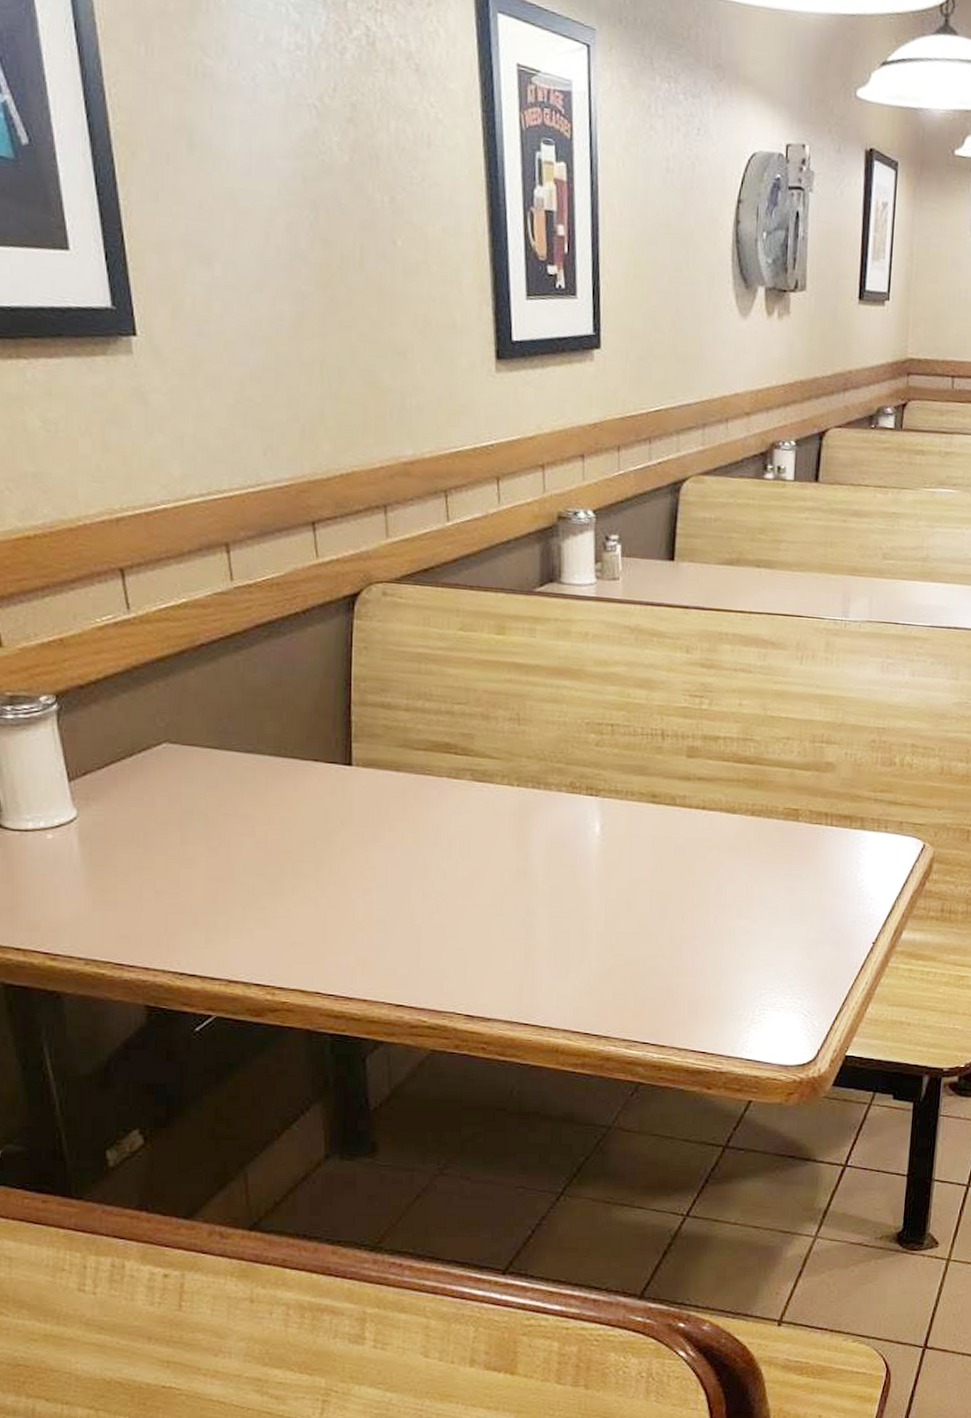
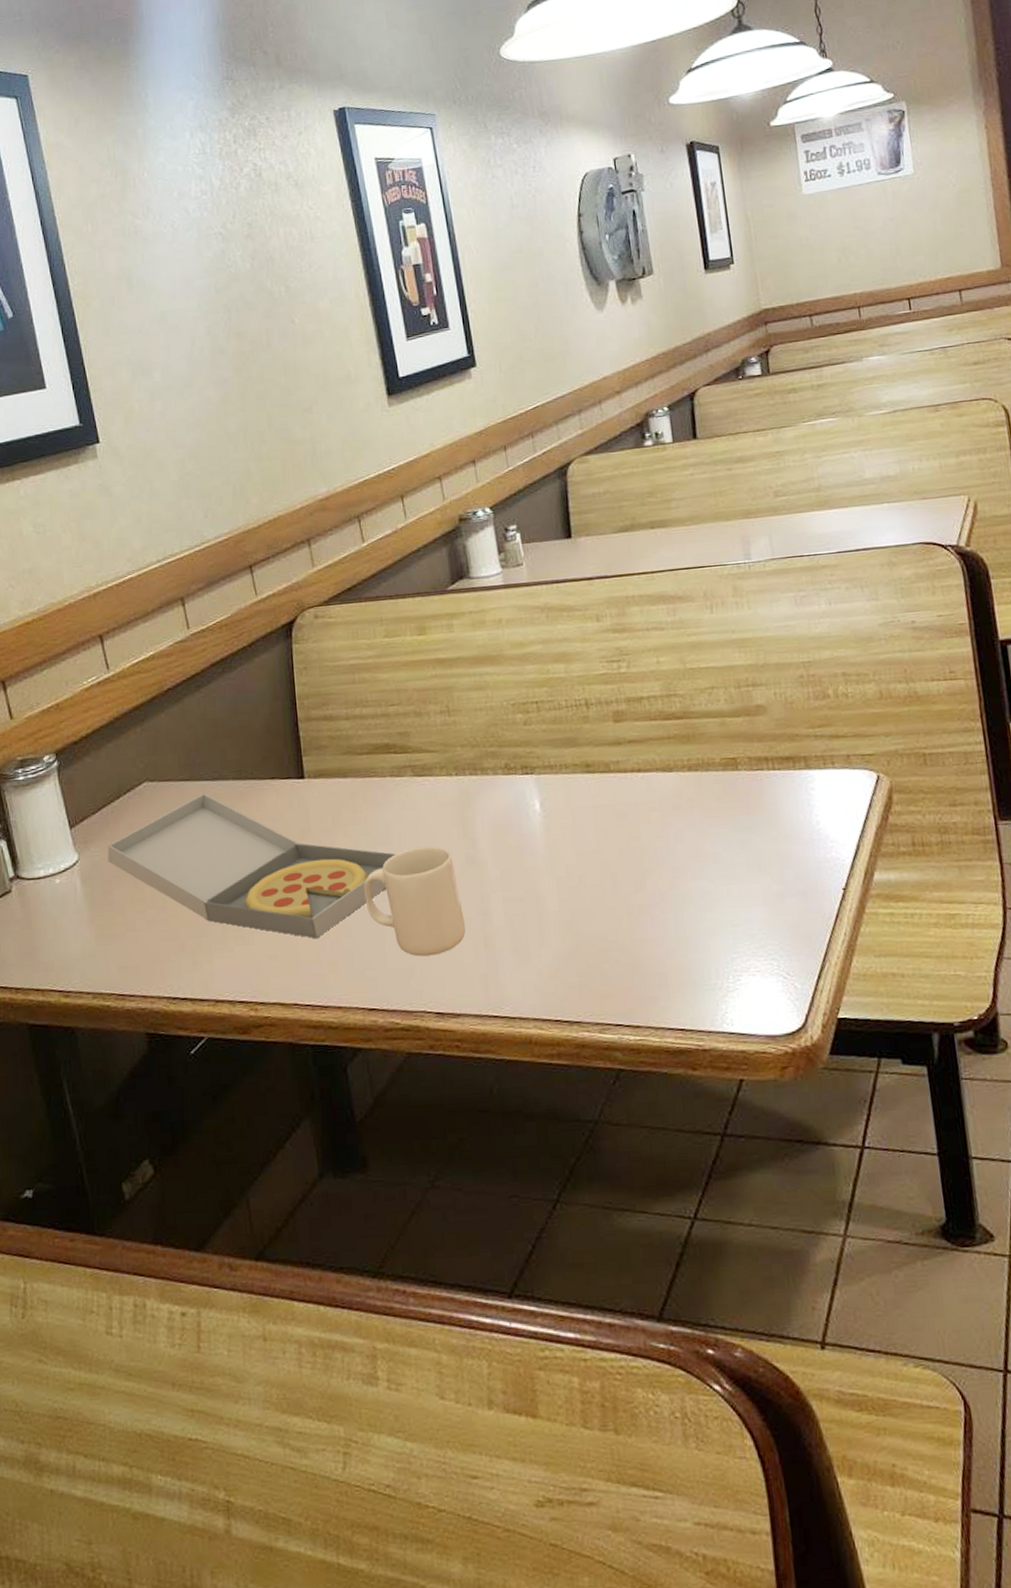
pizza: none [113,765,444,930] -> present [107,793,396,938]
cup: none [404,852,507,961] -> present [363,846,465,957]

